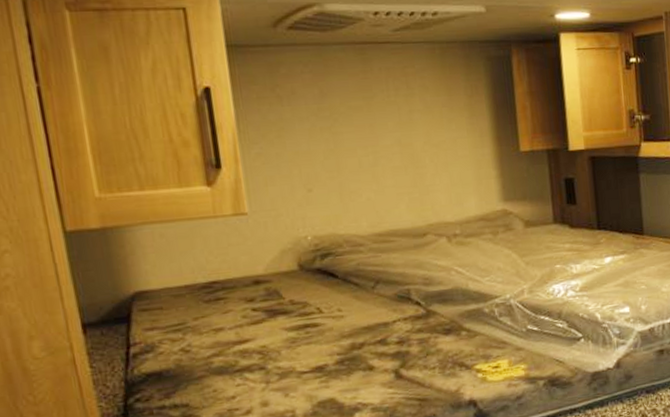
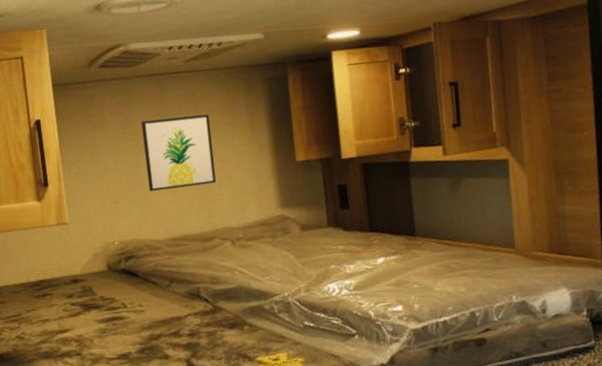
wall art: none [340,93,430,179] -> present [141,114,216,191]

